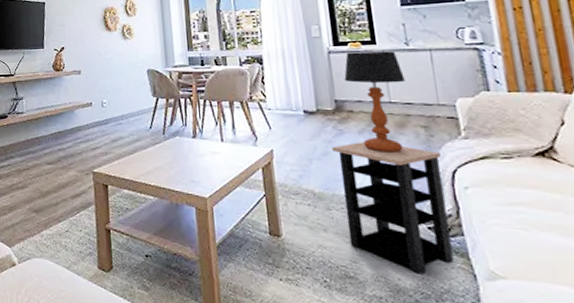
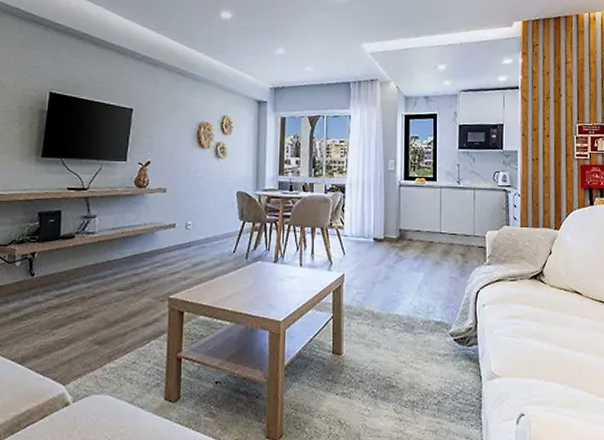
side table: present [331,142,454,274] -> none [392,267,470,379]
table lamp: present [344,51,405,152] -> none [409,187,453,276]

